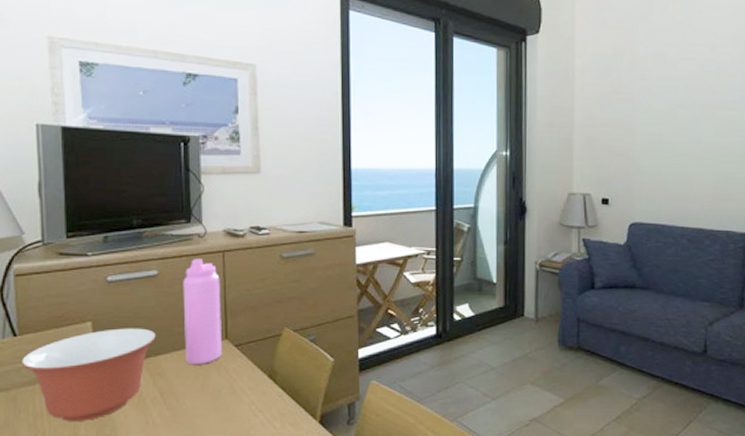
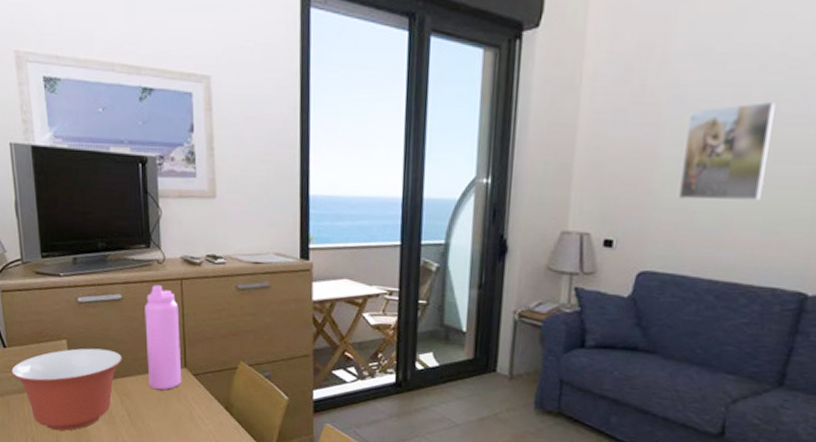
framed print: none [654,91,712,165] -> present [679,101,776,201]

